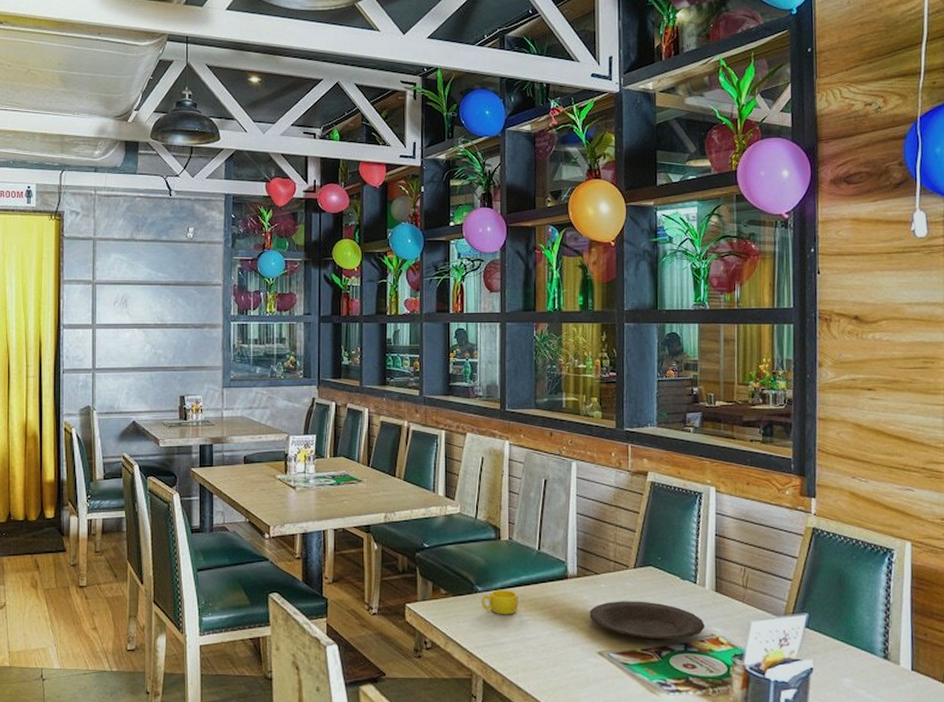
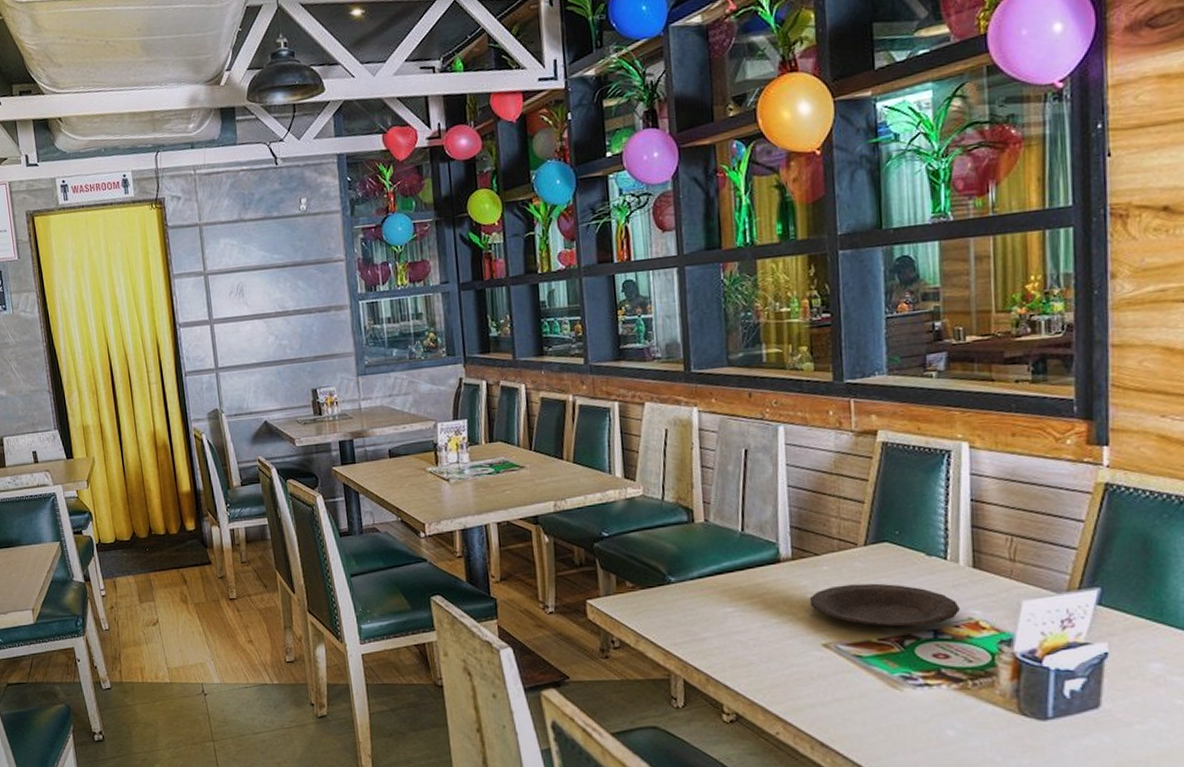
cup: present [481,589,519,615] -> none [675,578,721,608]

